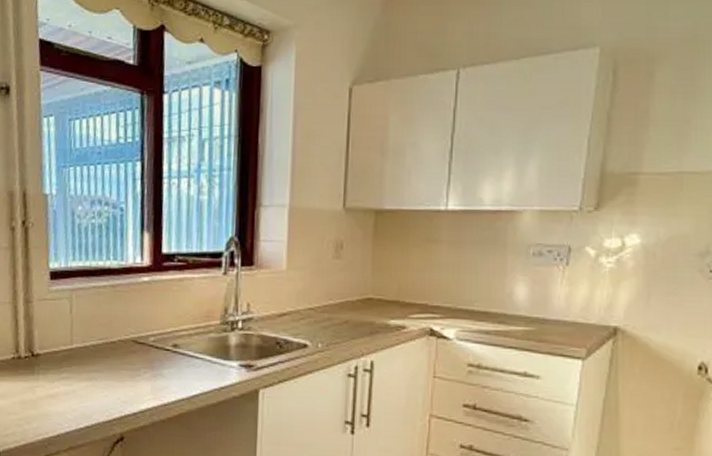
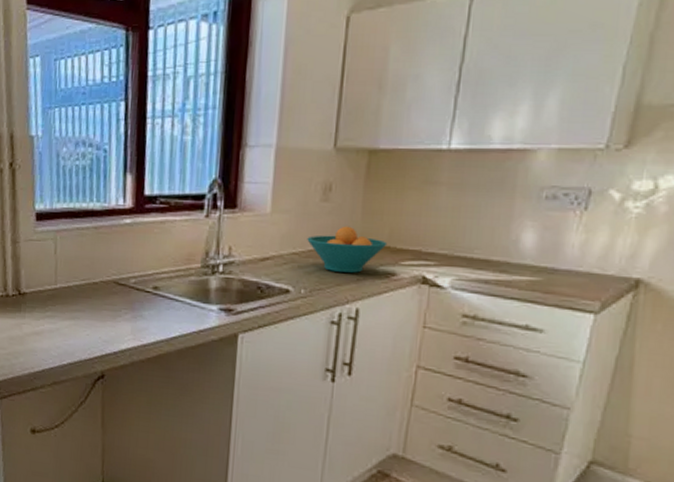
fruit bowl: none [322,281,397,327] -> present [307,226,388,273]

